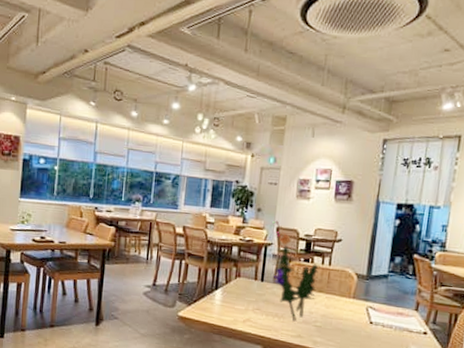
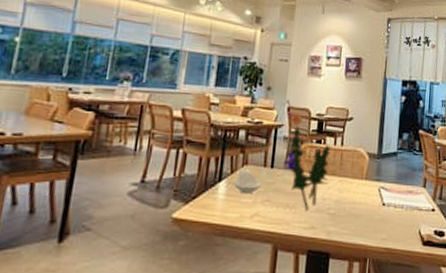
spoon rest: none [228,280,252,302] -> present [233,169,261,193]

